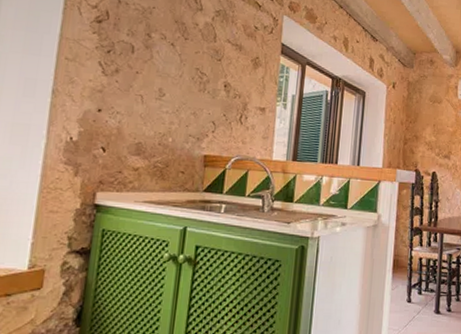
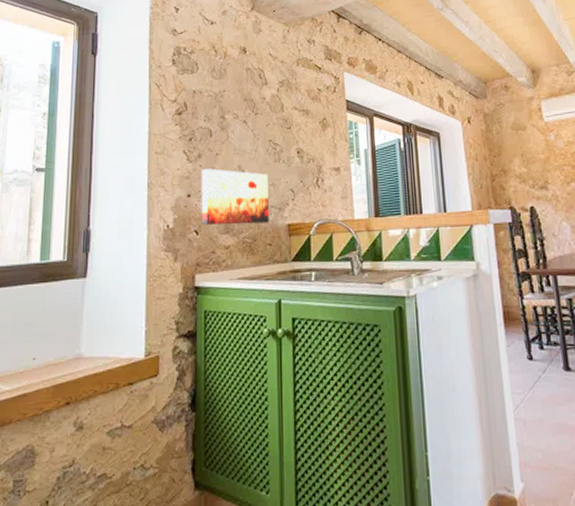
wall art: none [110,85,190,151] -> present [201,169,269,225]

